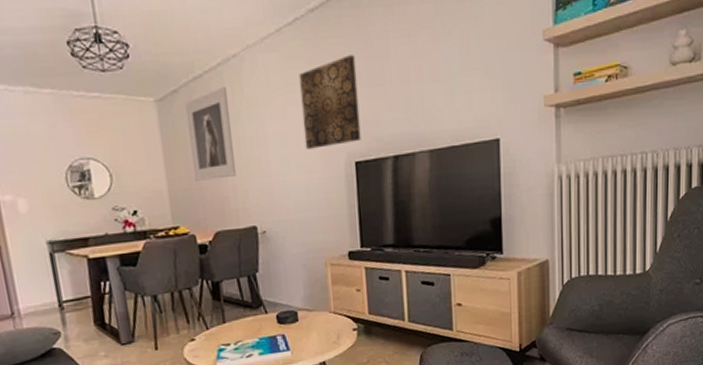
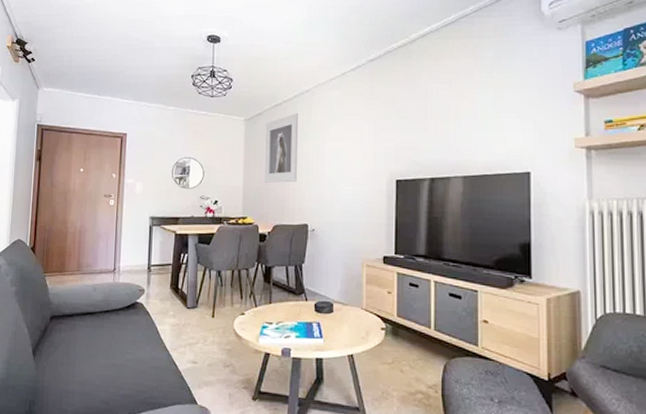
wall art: present [299,55,361,149] -> none [355,95,403,166]

